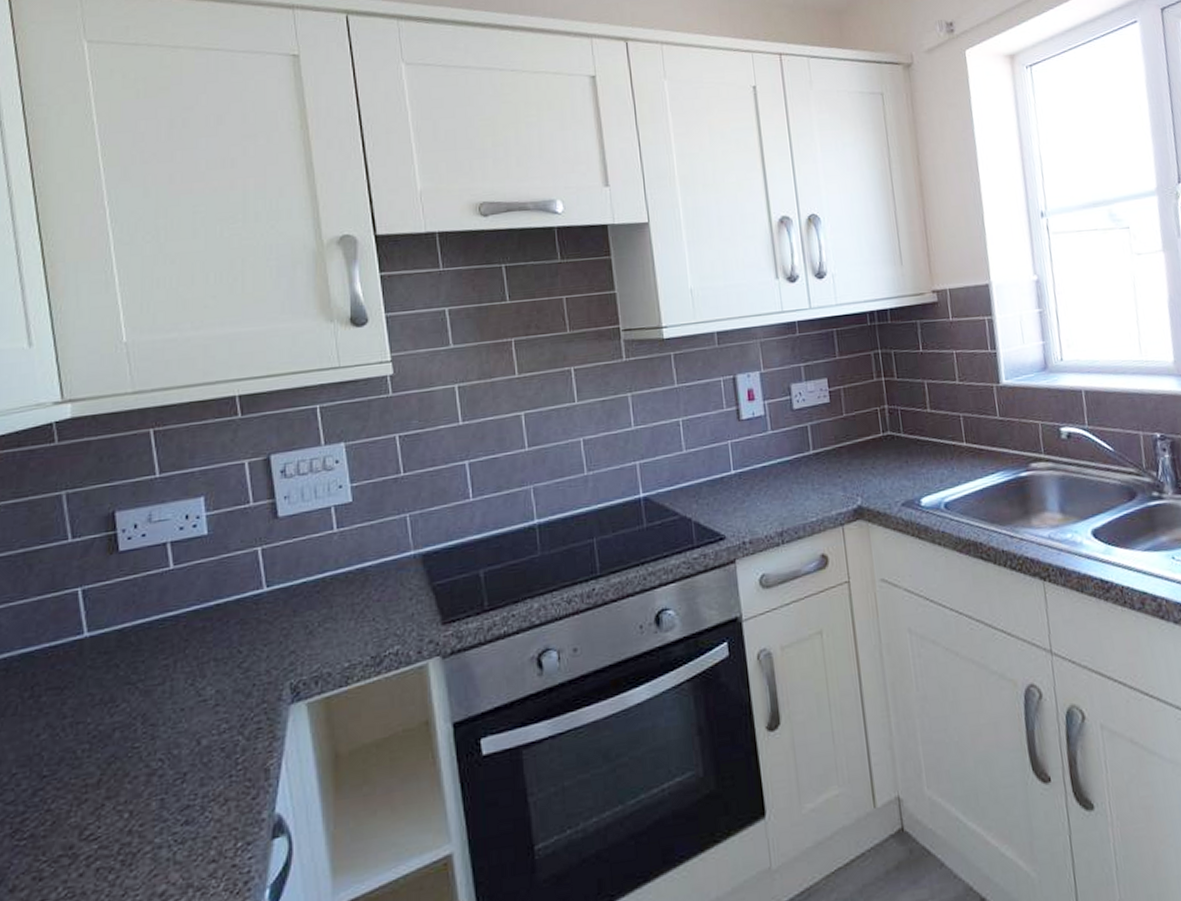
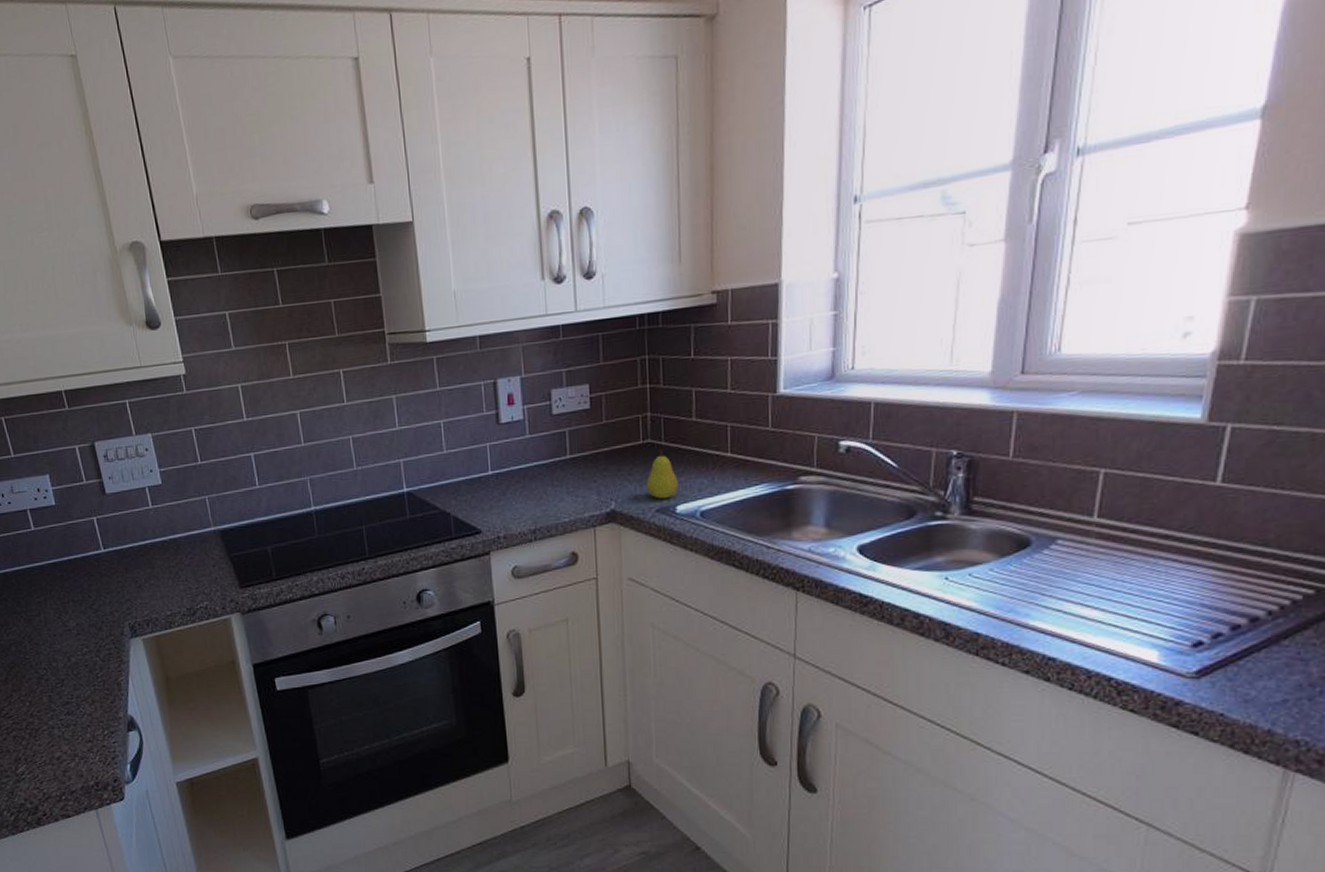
fruit: none [889,441,921,493] -> present [646,449,678,499]

